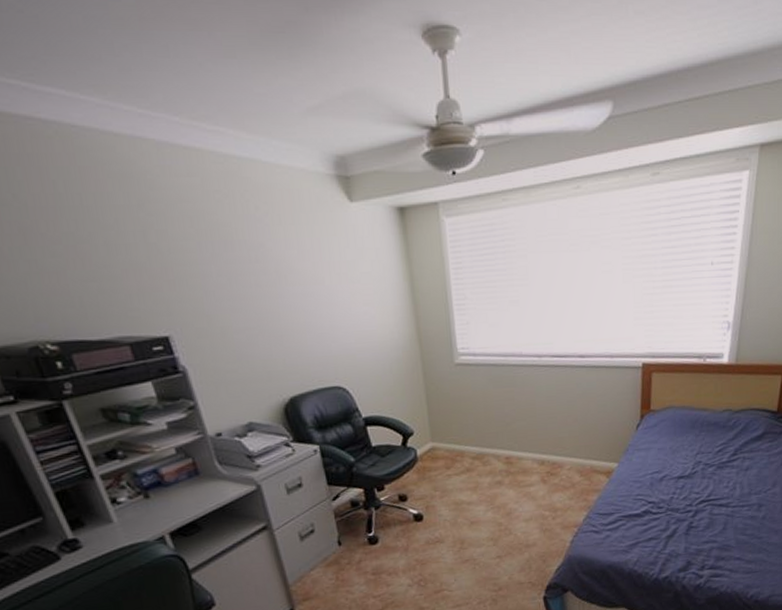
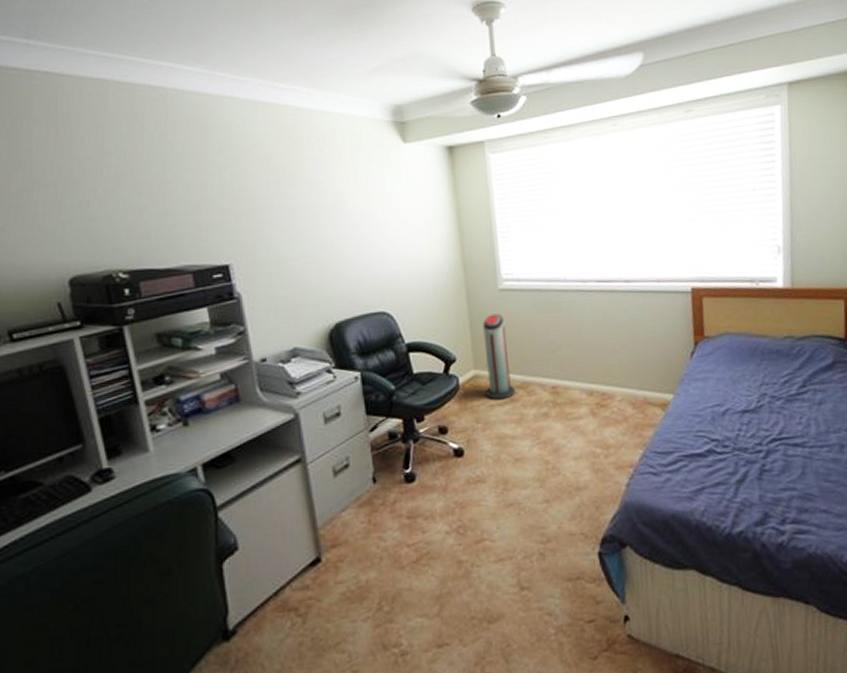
air purifier: none [439,388,472,470] -> present [483,313,516,400]

